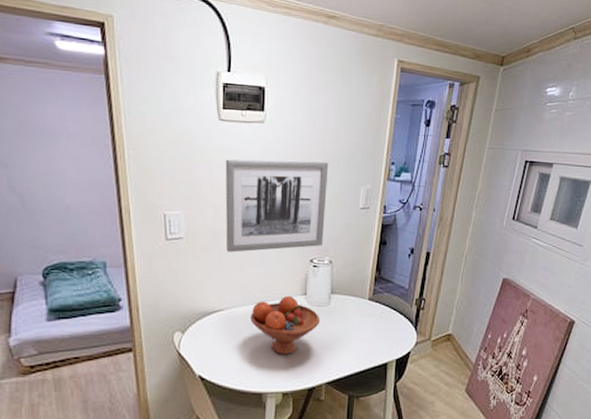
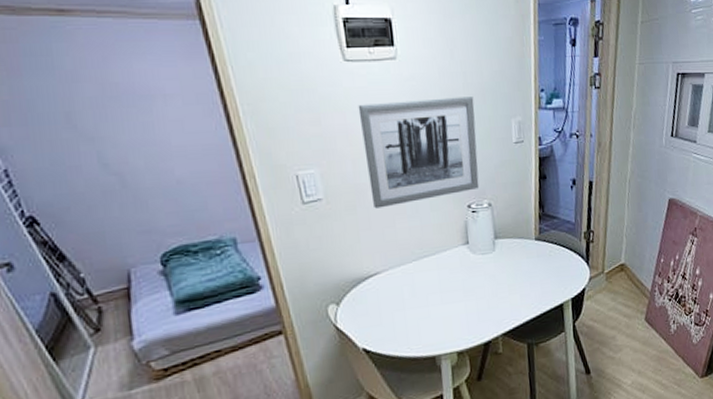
fruit bowl: present [250,295,321,354] -> none [410,247,488,312]

